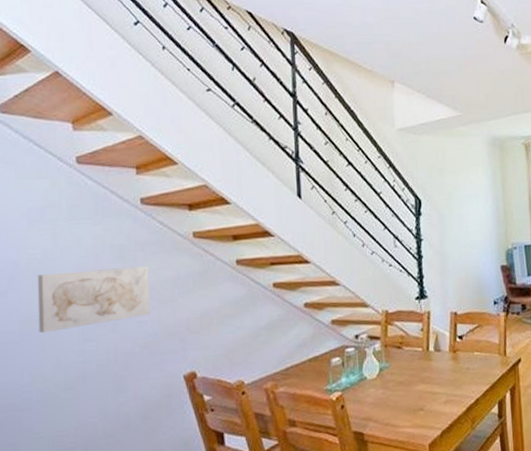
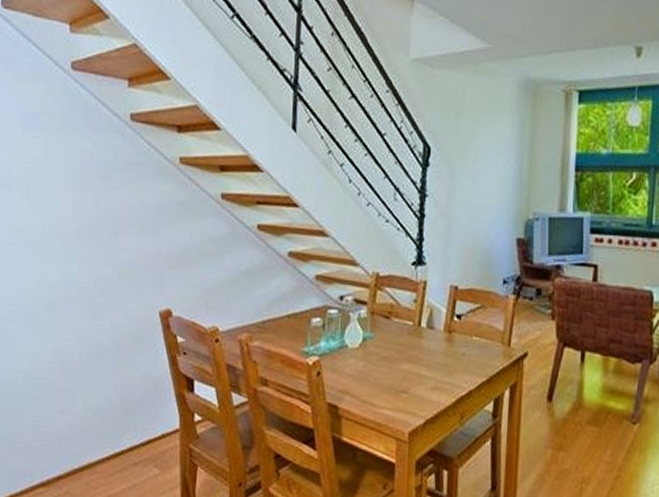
wall art: present [37,266,150,334] -> none [26,185,133,247]

